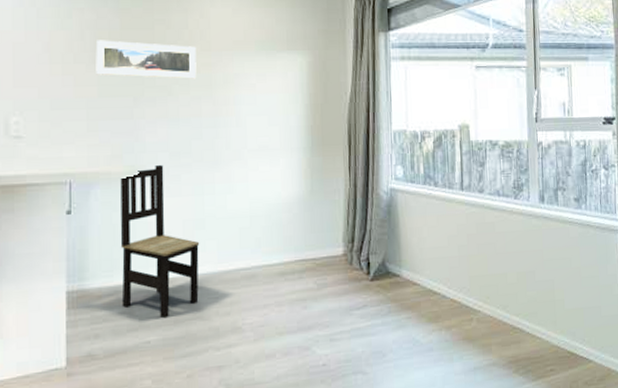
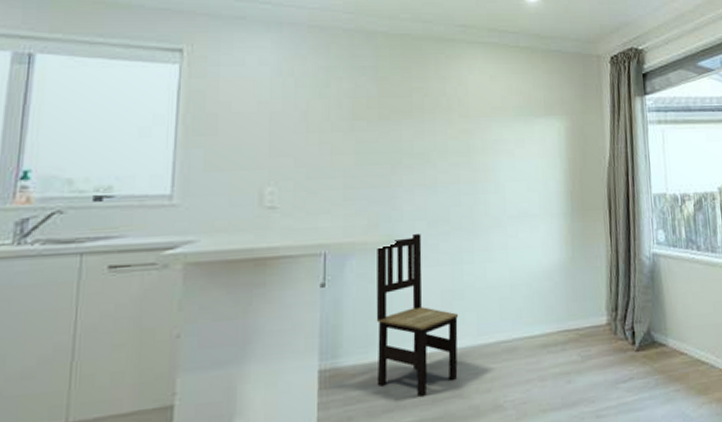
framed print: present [95,40,197,79] -> none [353,108,455,146]

